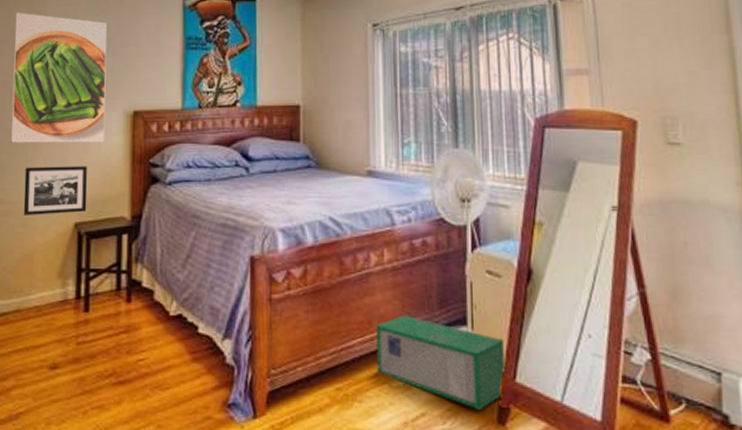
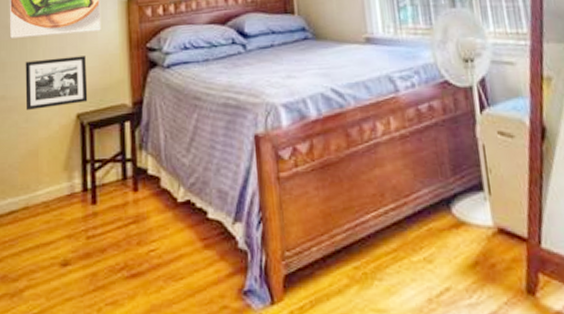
storage bin: present [376,314,506,410] -> none [389,184,531,280]

